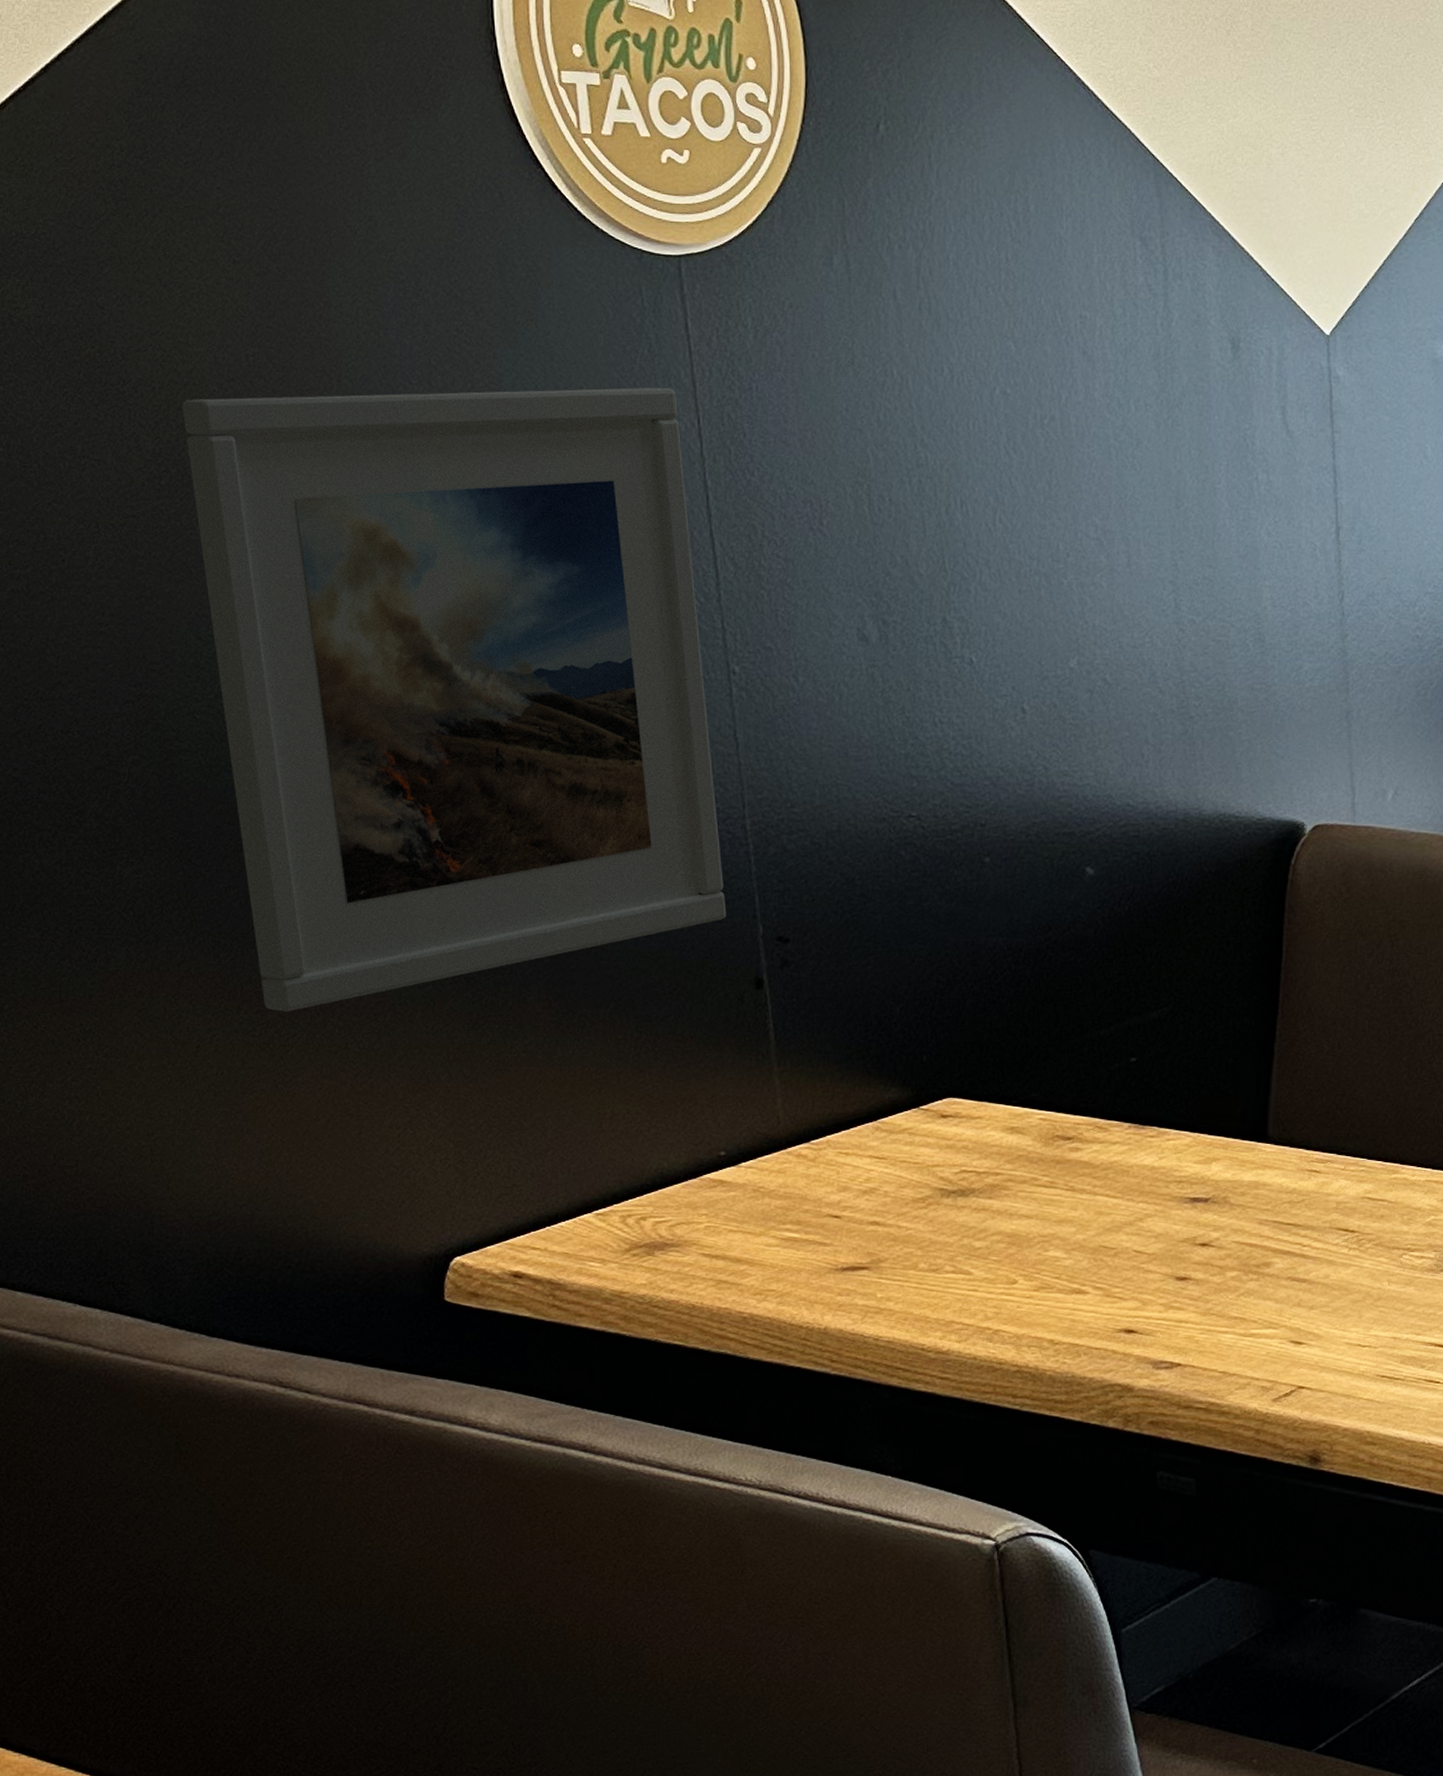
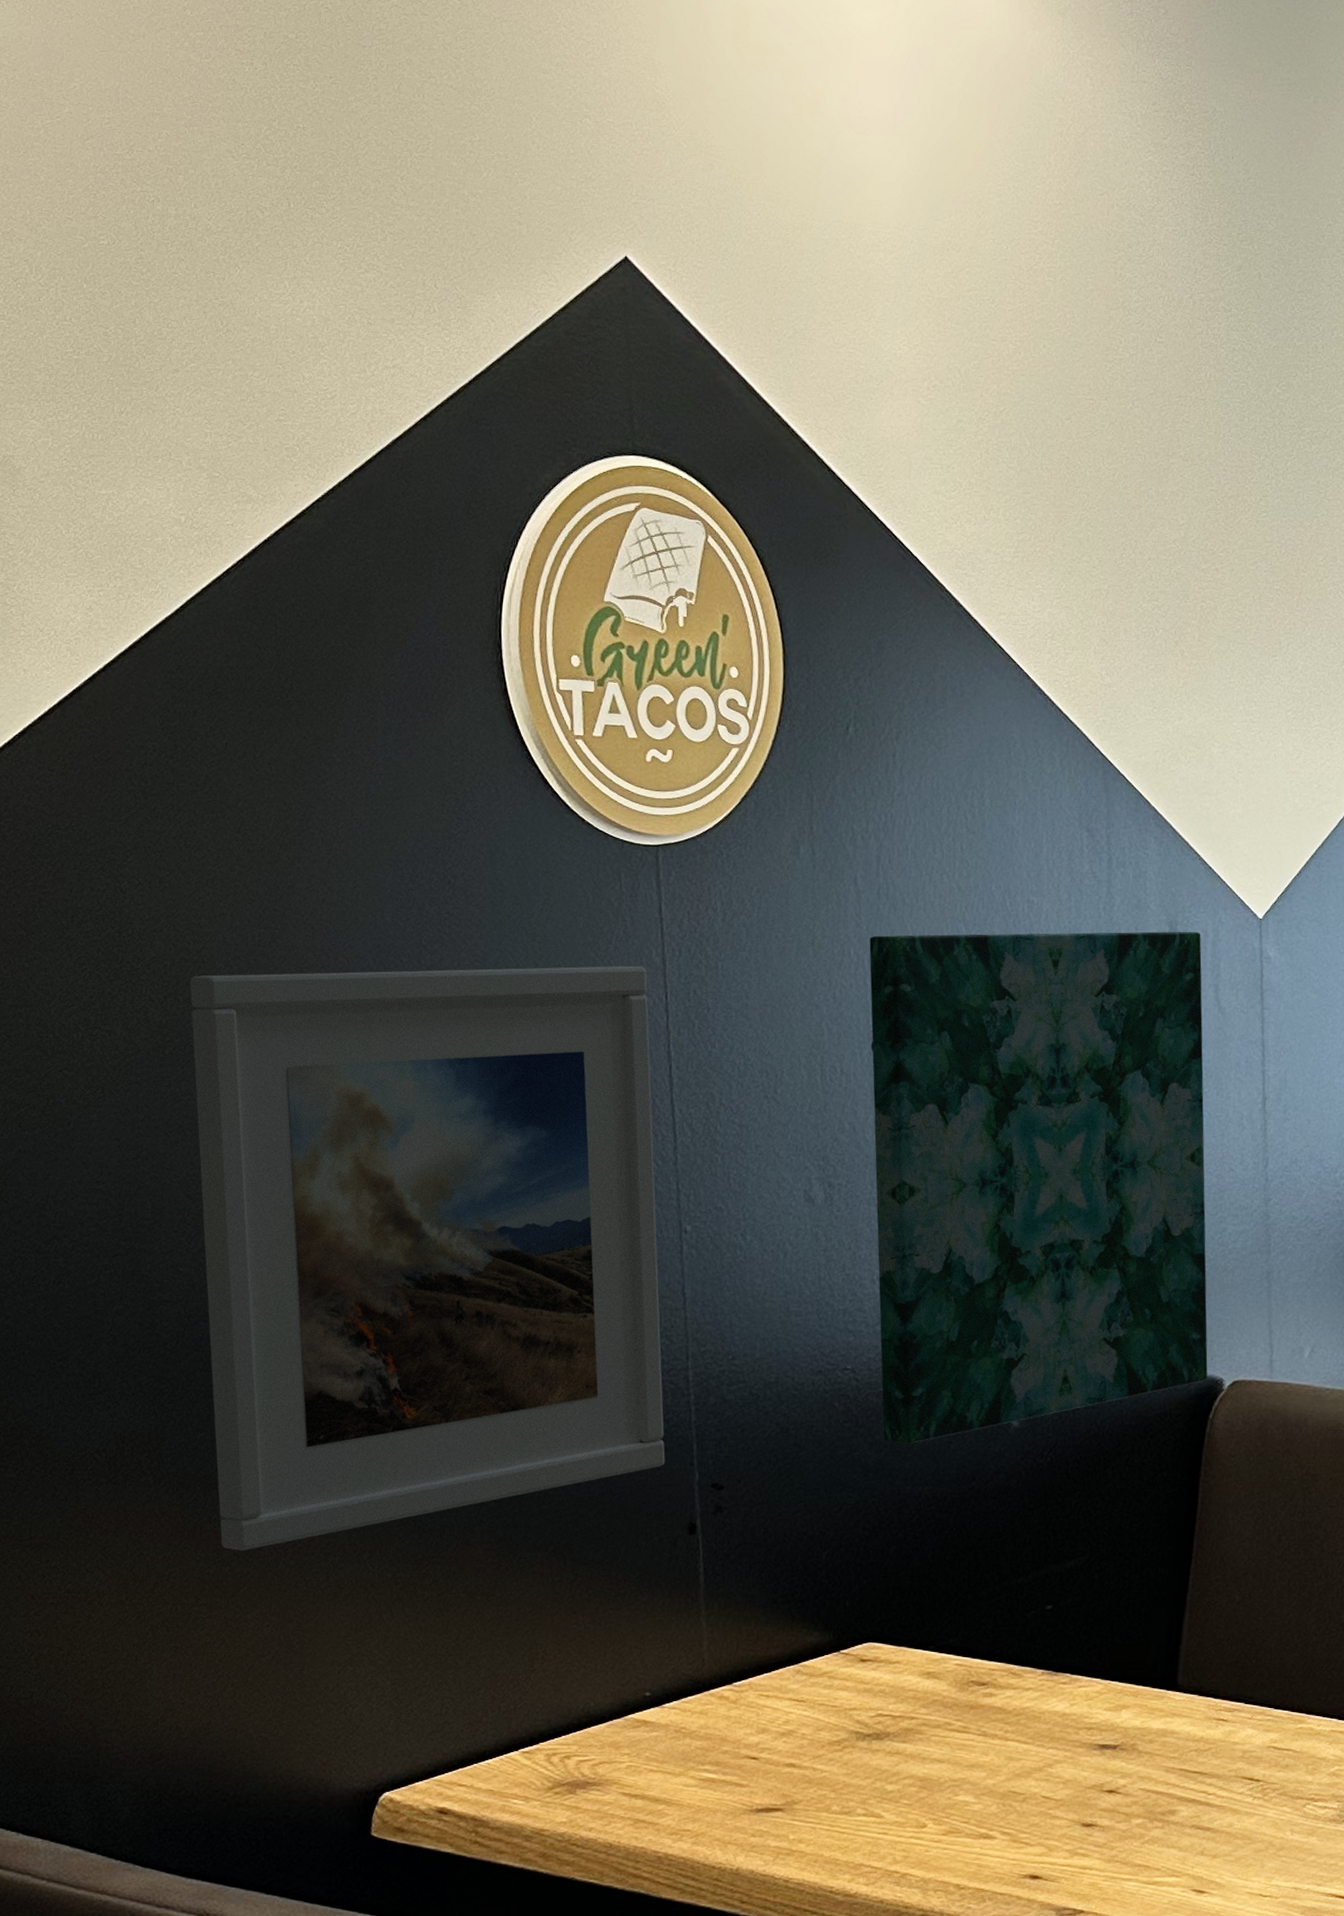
wall art: none [913,349,1288,893] -> present [869,931,1208,1444]

